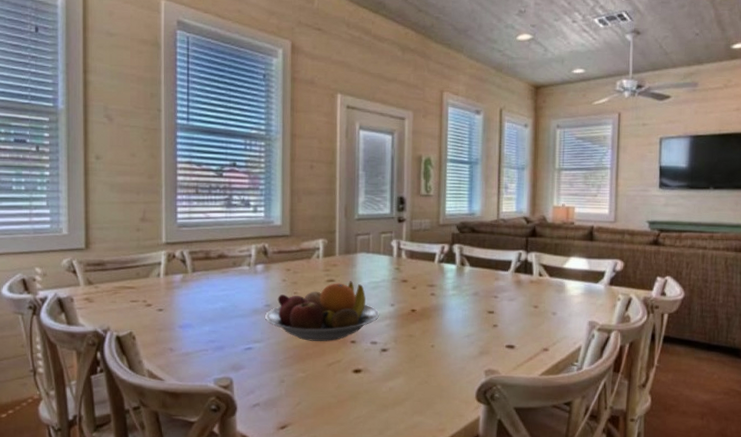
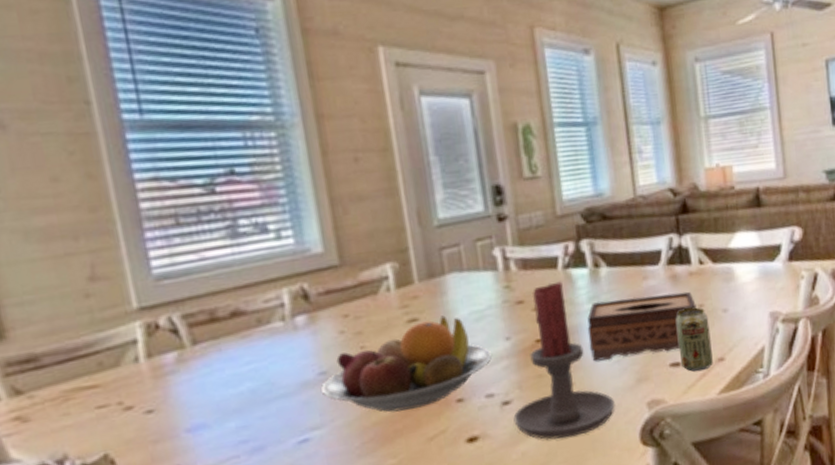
candle holder: none [387,271,461,384] -> present [513,281,615,440]
tissue box: none [449,291,532,336] -> present [587,291,697,362]
beverage can: none [515,307,541,356] -> present [675,307,713,372]

